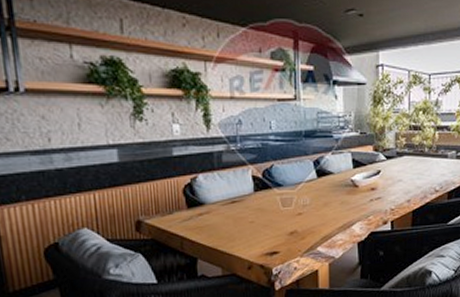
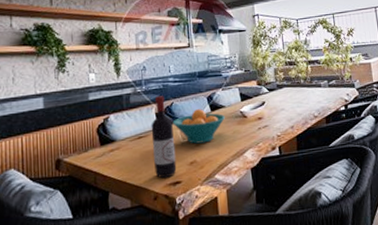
wine bottle: none [246,156,275,248] -> present [151,96,177,179]
fruit bowl: none [272,174,333,213] -> present [172,109,225,144]

